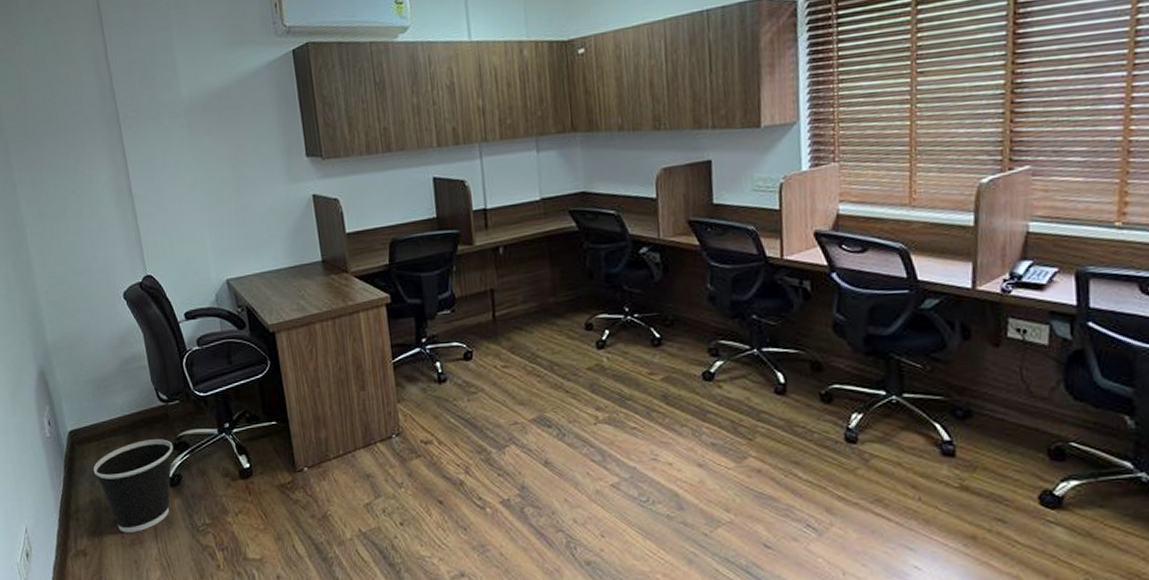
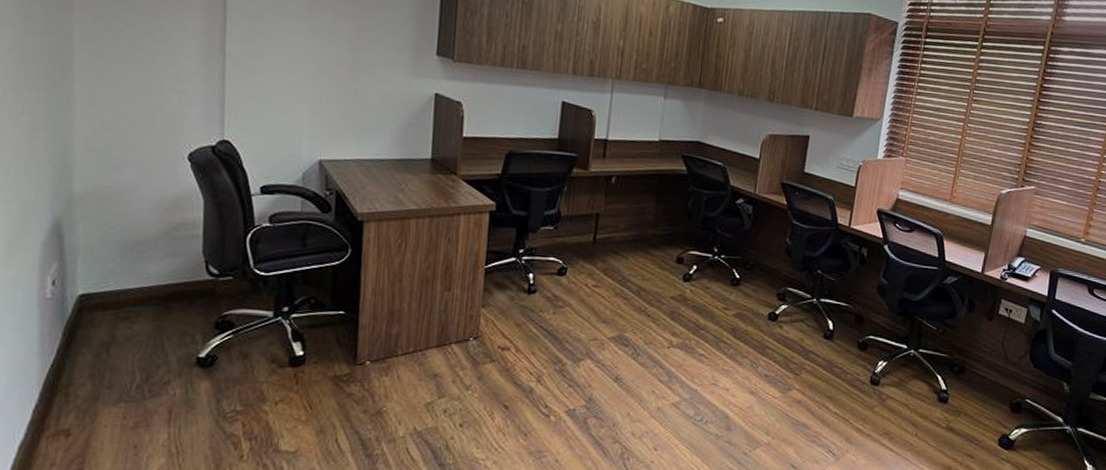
wastebasket: present [93,439,174,533] -> none [101,314,214,414]

